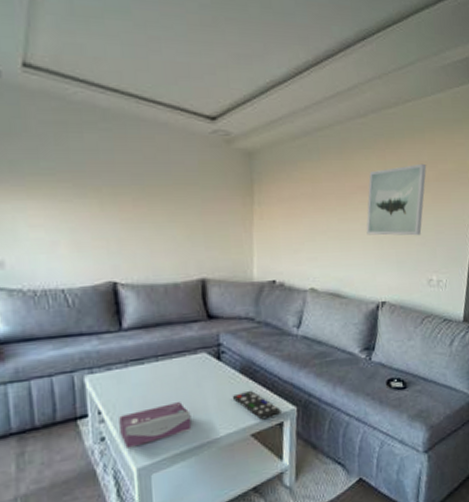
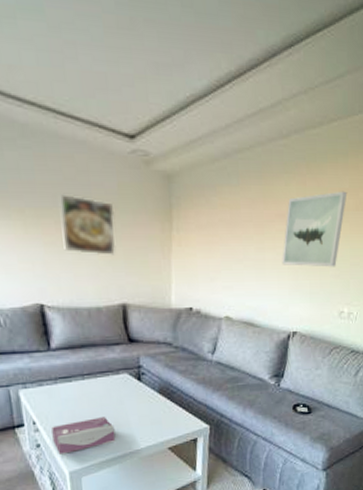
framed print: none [139,173,196,231] -> present [60,194,116,255]
remote control: present [232,390,281,420] -> none [151,409,196,436]

